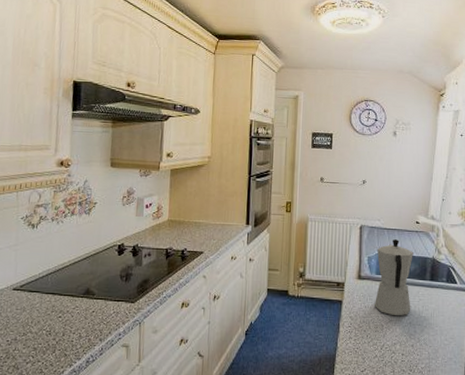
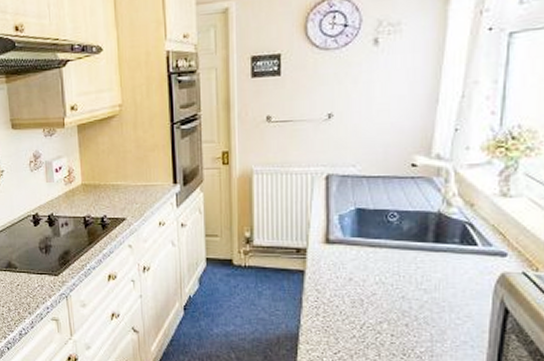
moka pot: present [375,239,413,316] -> none [350,190,407,289]

